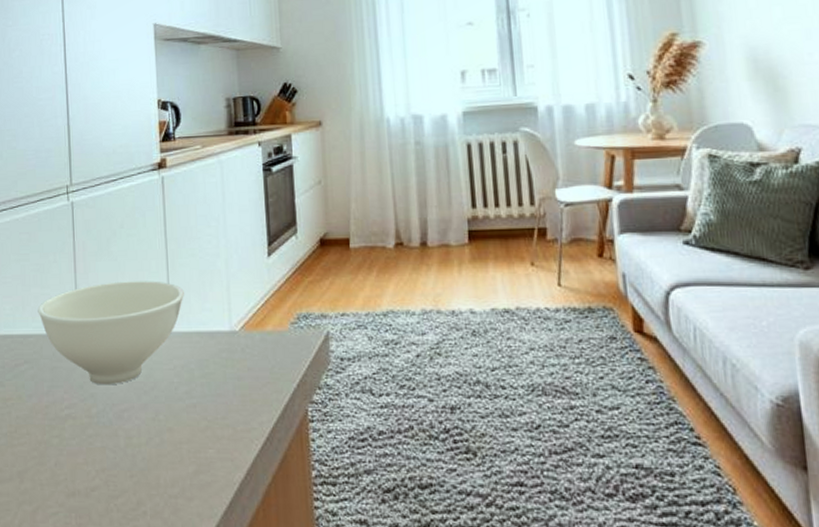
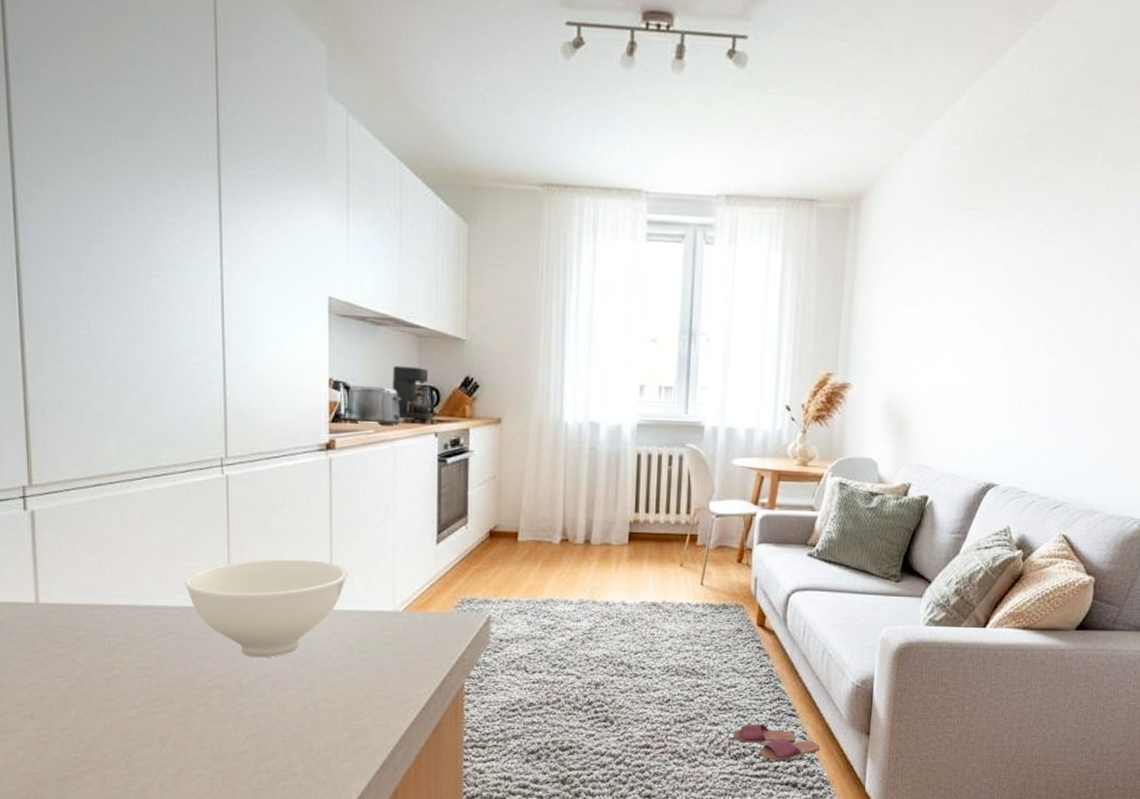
toaster: none [171,102,225,141] -> present [342,385,401,426]
coffee maker: none [214,79,257,132] -> present [392,366,436,420]
slippers: none [624,455,742,504] -> present [733,723,820,760]

